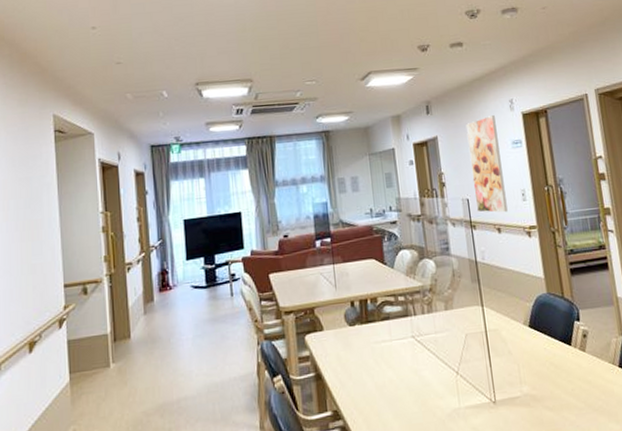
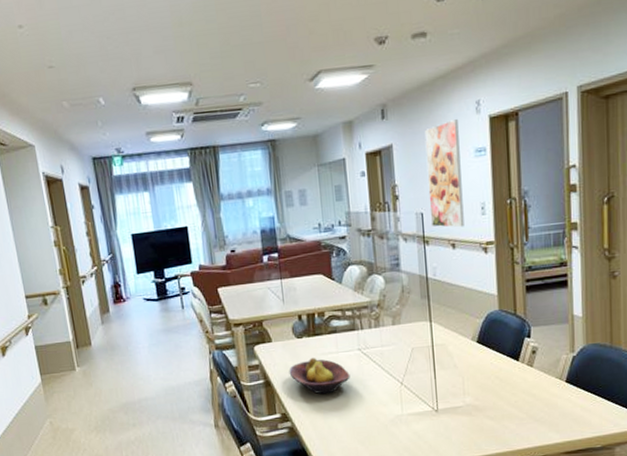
fruit bowl: none [341,347,405,388] -> present [289,358,350,395]

